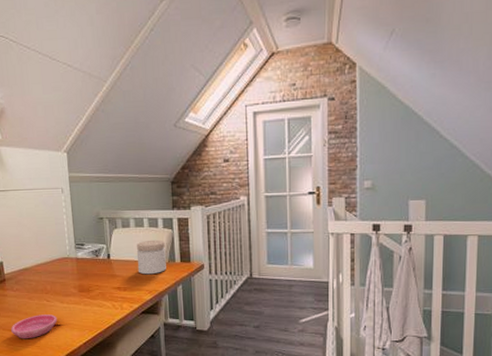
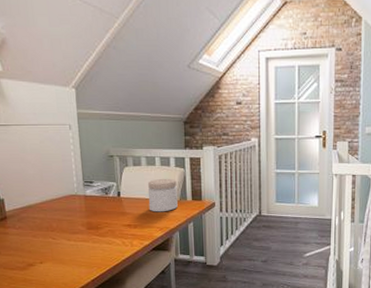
saucer: present [11,314,58,339] -> none [13,252,64,278]

